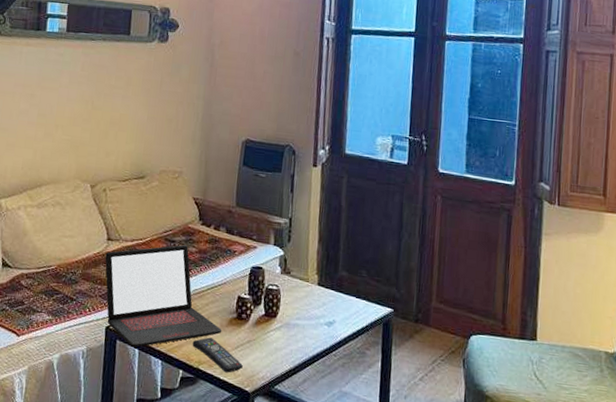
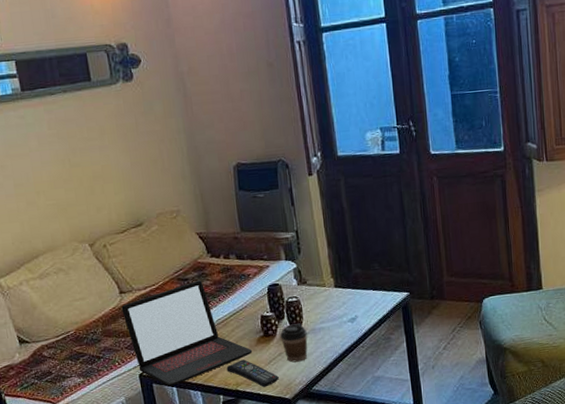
coffee cup: none [253,312,281,355] -> present [280,323,308,363]

